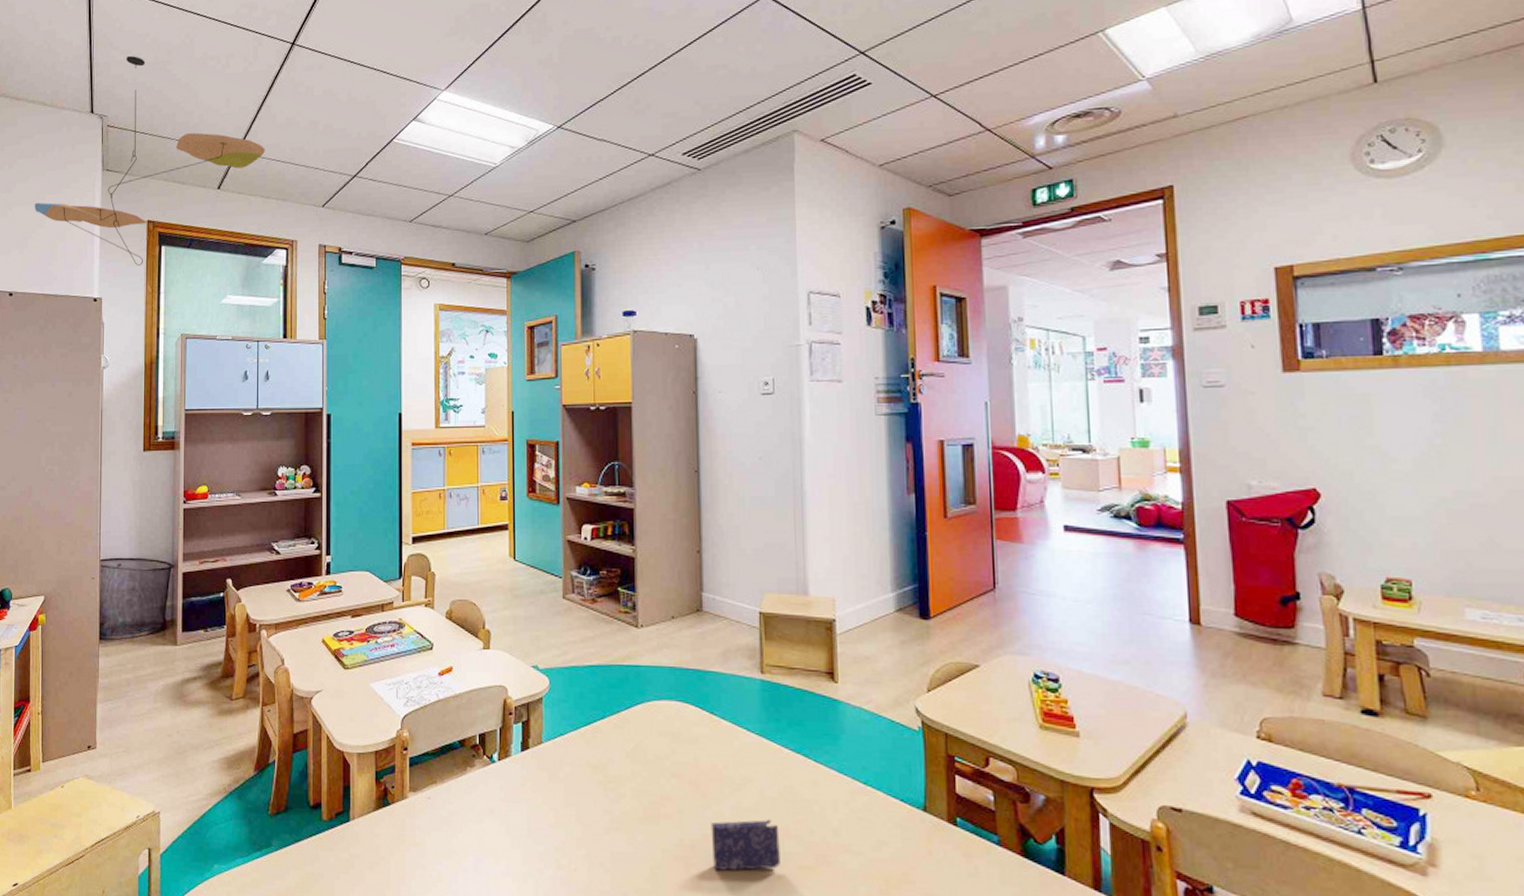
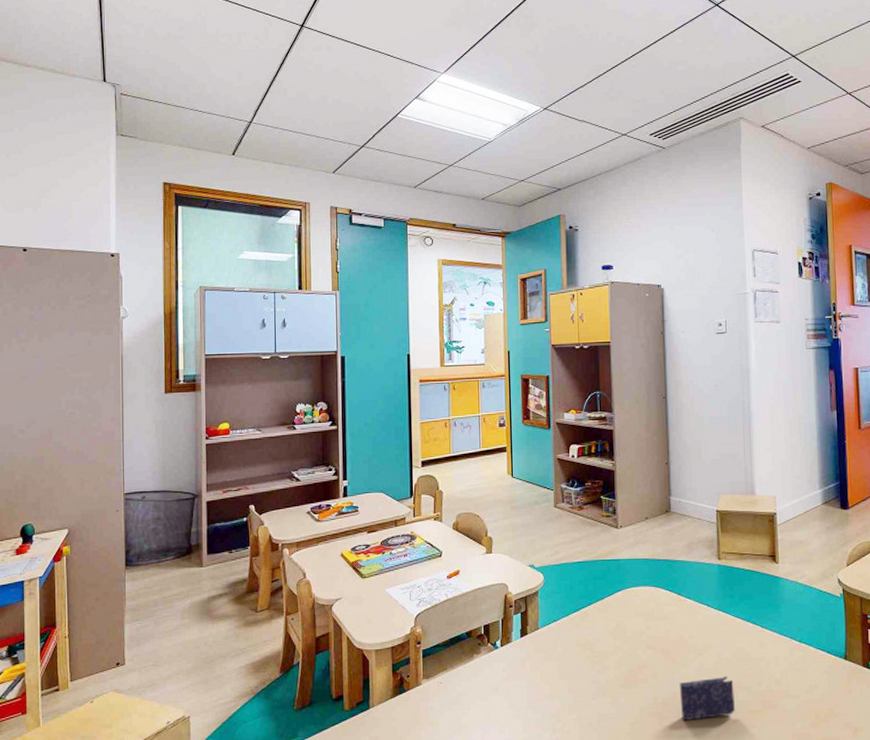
ceiling mobile: present [34,55,265,266] -> none [47,29,277,224]

